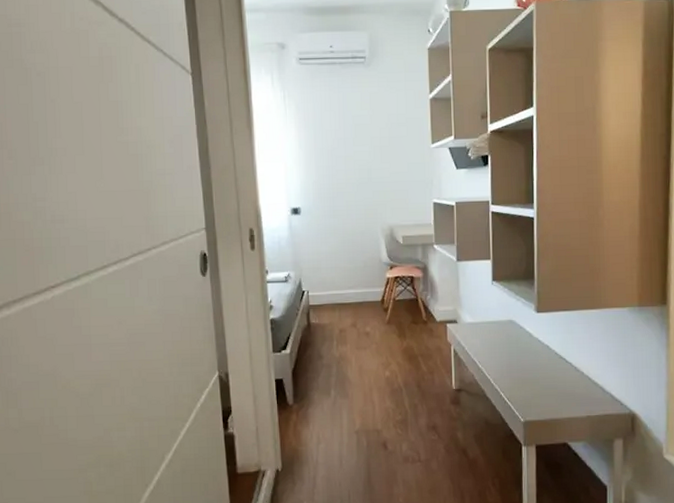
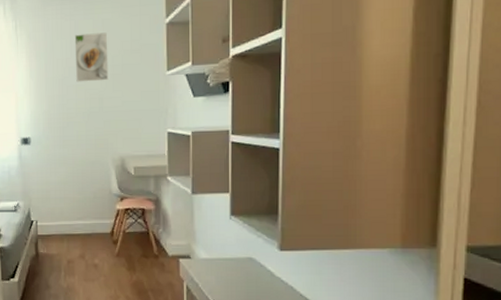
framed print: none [343,105,377,153] -> present [74,32,109,82]

